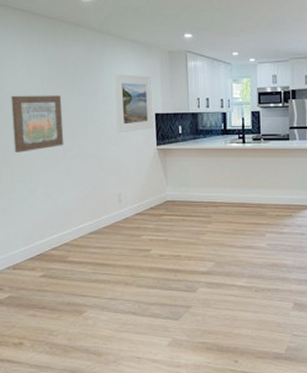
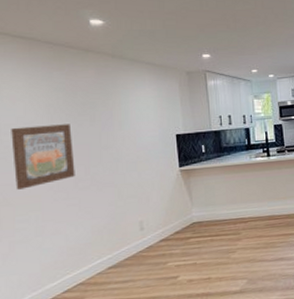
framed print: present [114,74,153,133] -> none [130,97,174,158]

